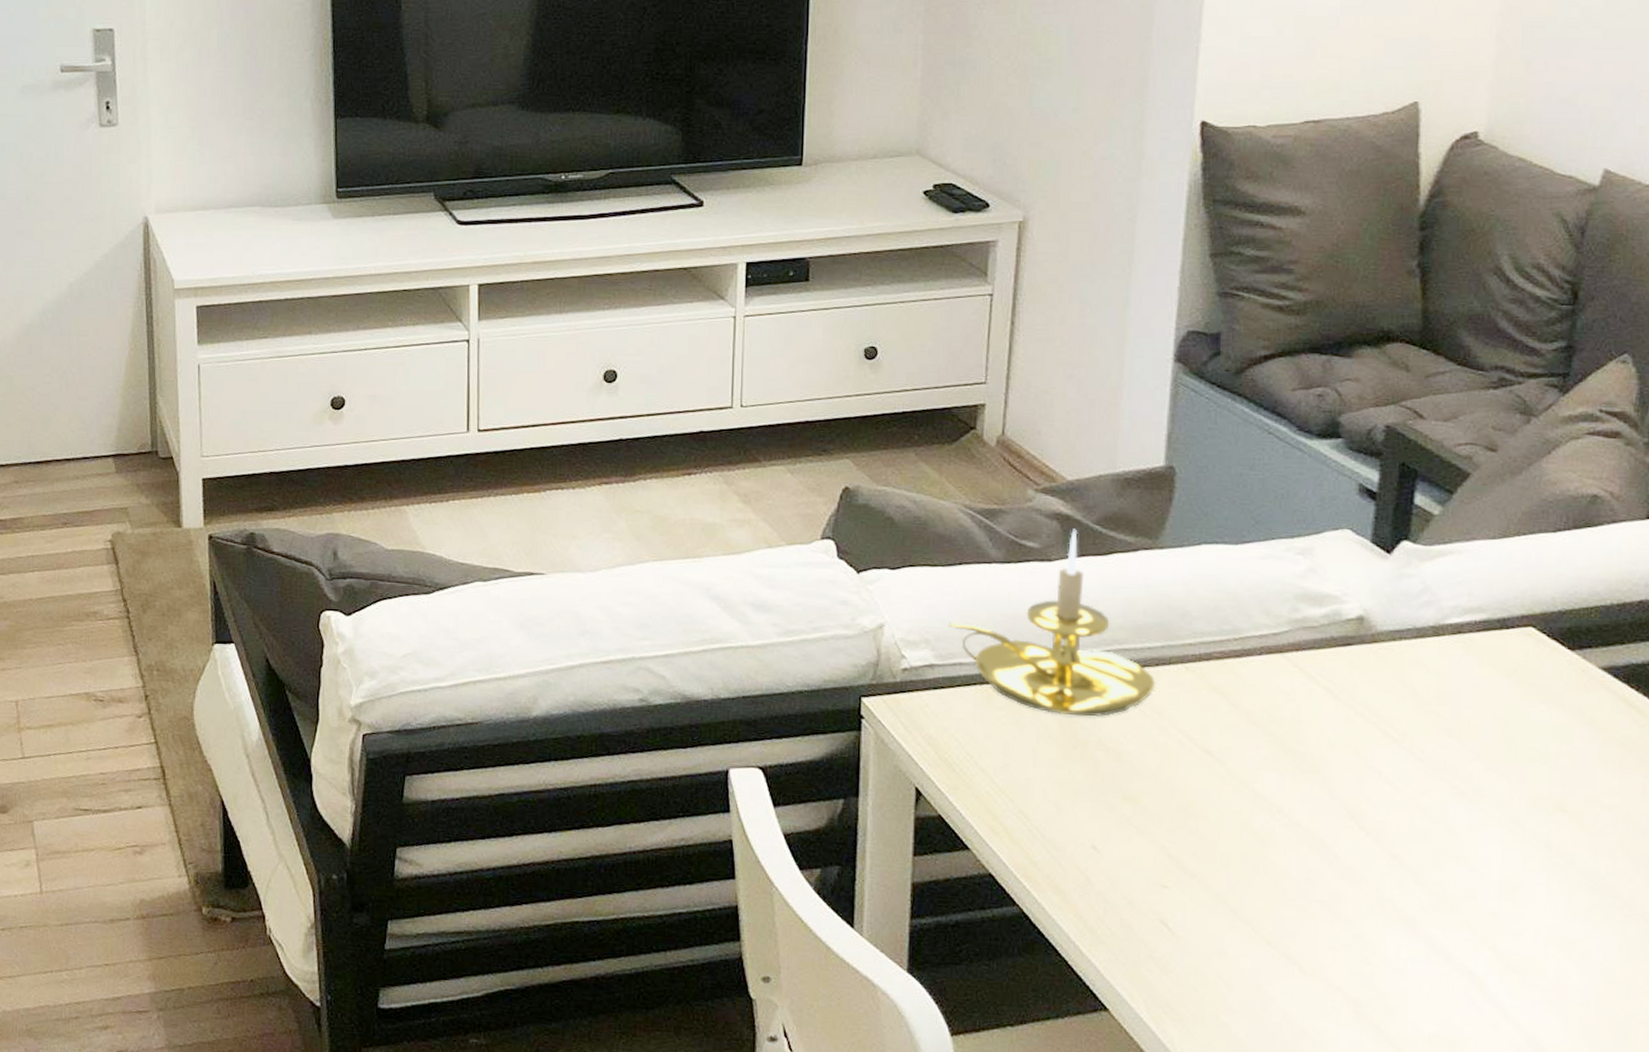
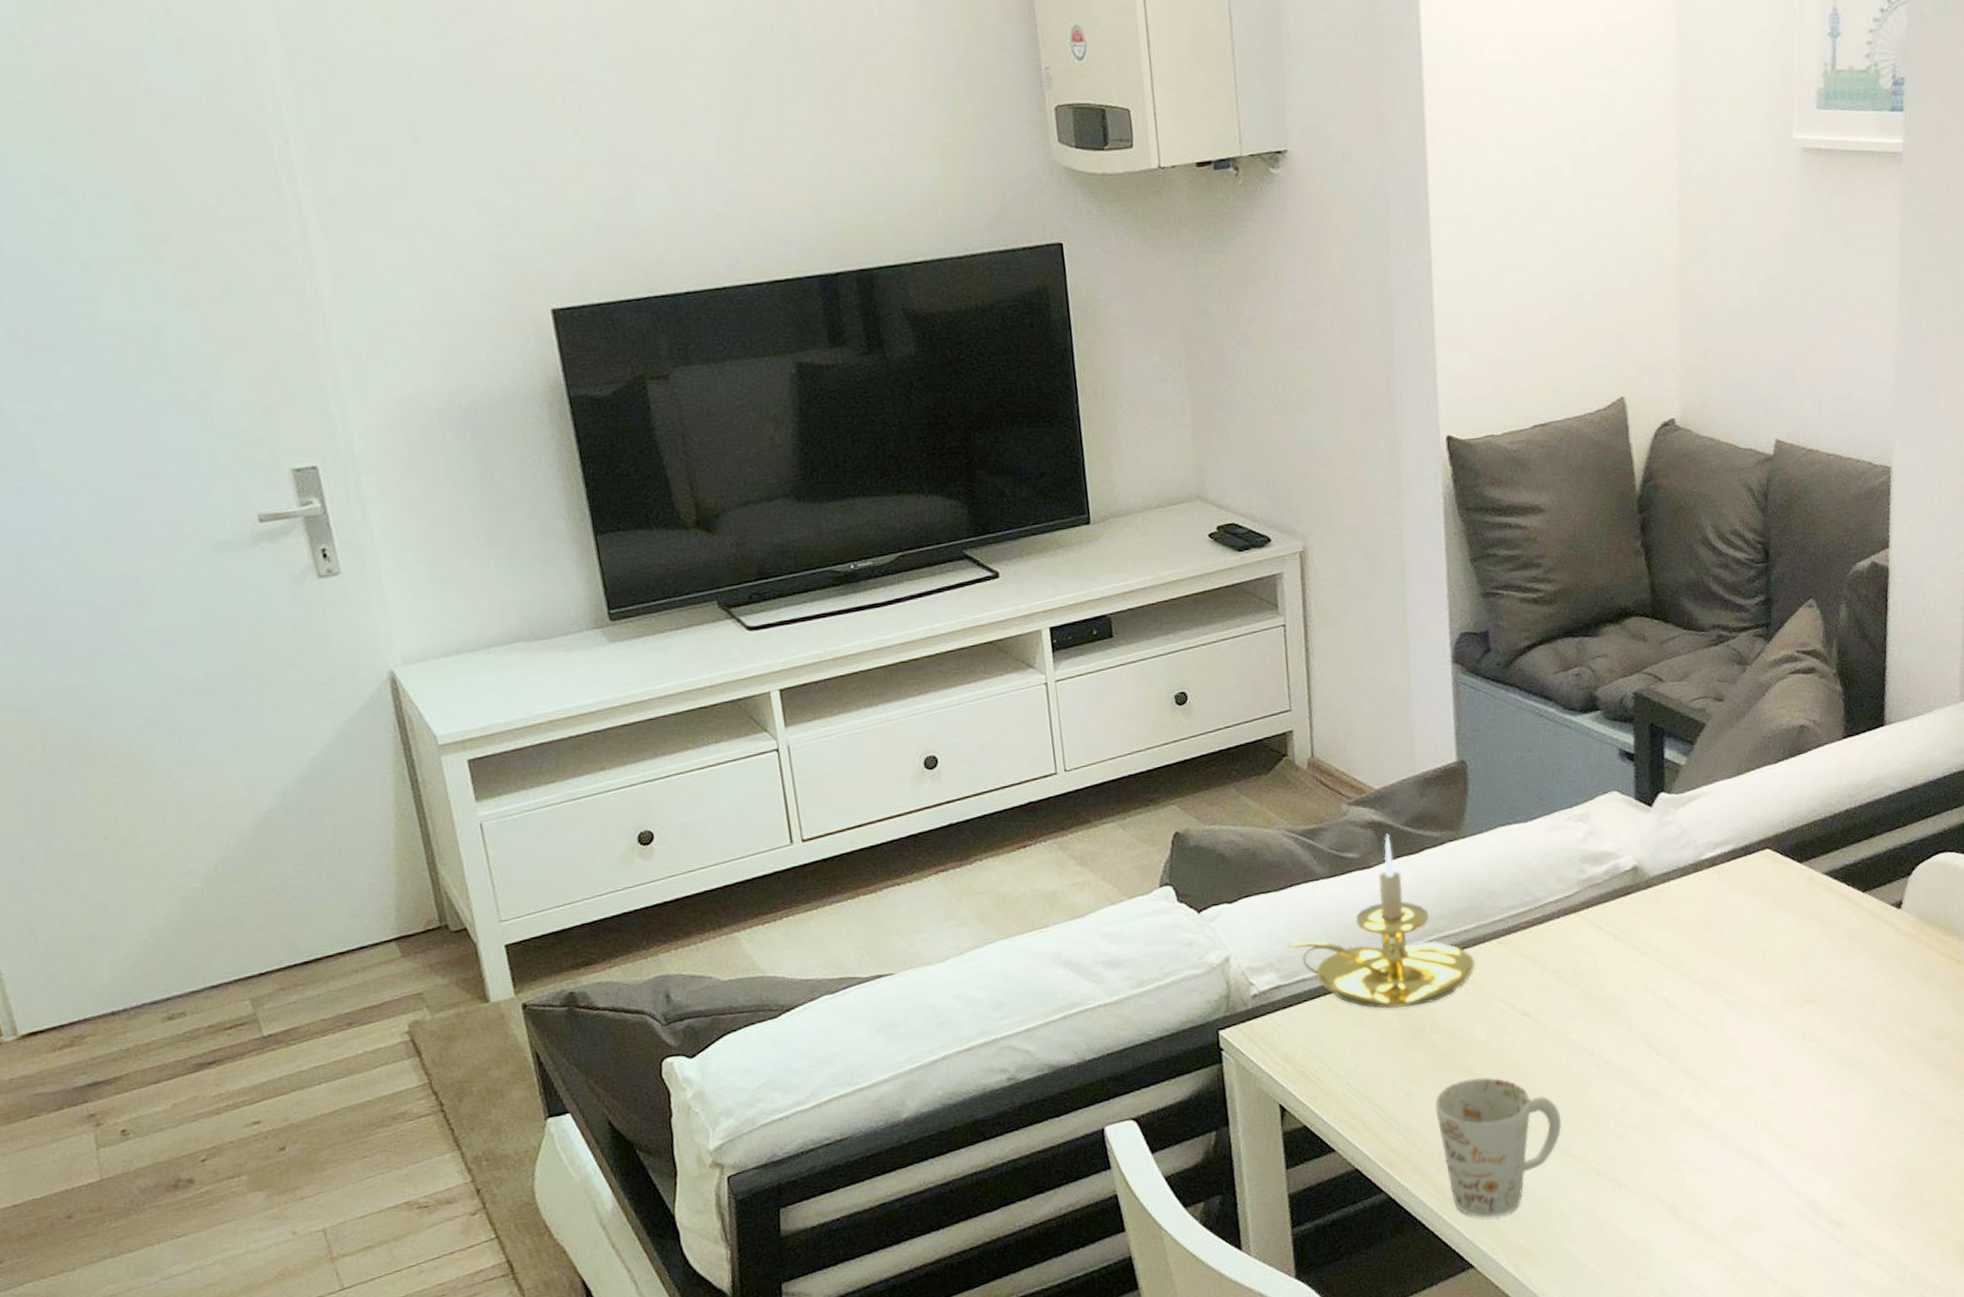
mug: none [1087,807,1233,964] -> present [1435,1077,1562,1218]

